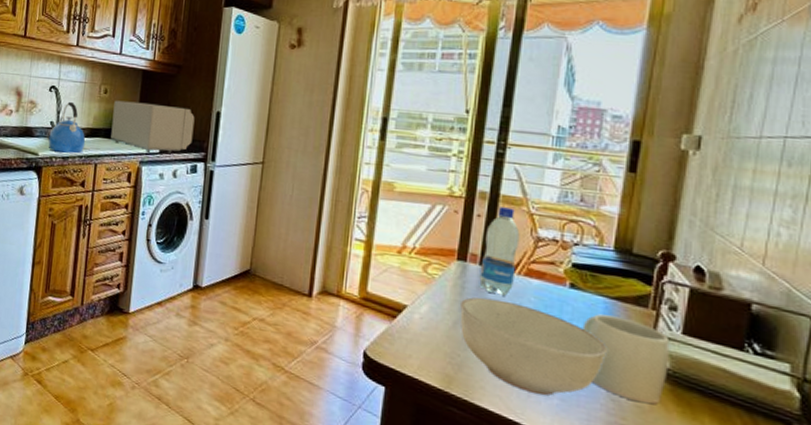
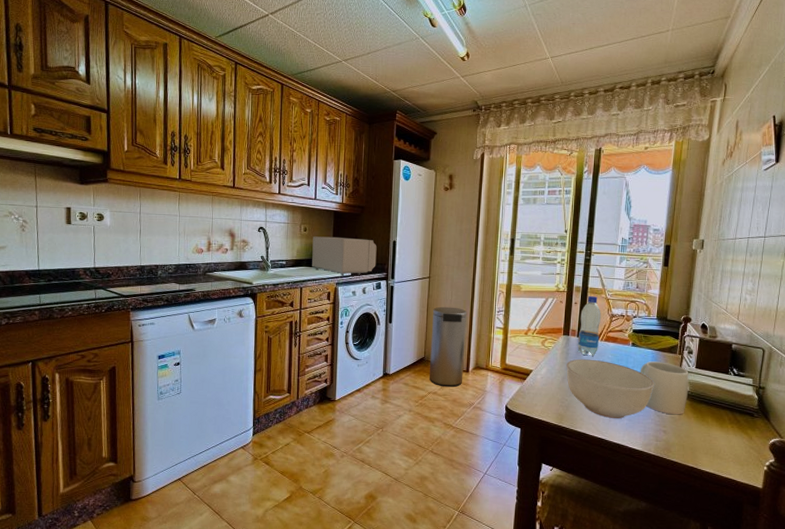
kettle: present [48,101,86,154] -> none [260,239,292,281]
pedal bin: none [255,203,314,316] -> present [429,306,467,387]

